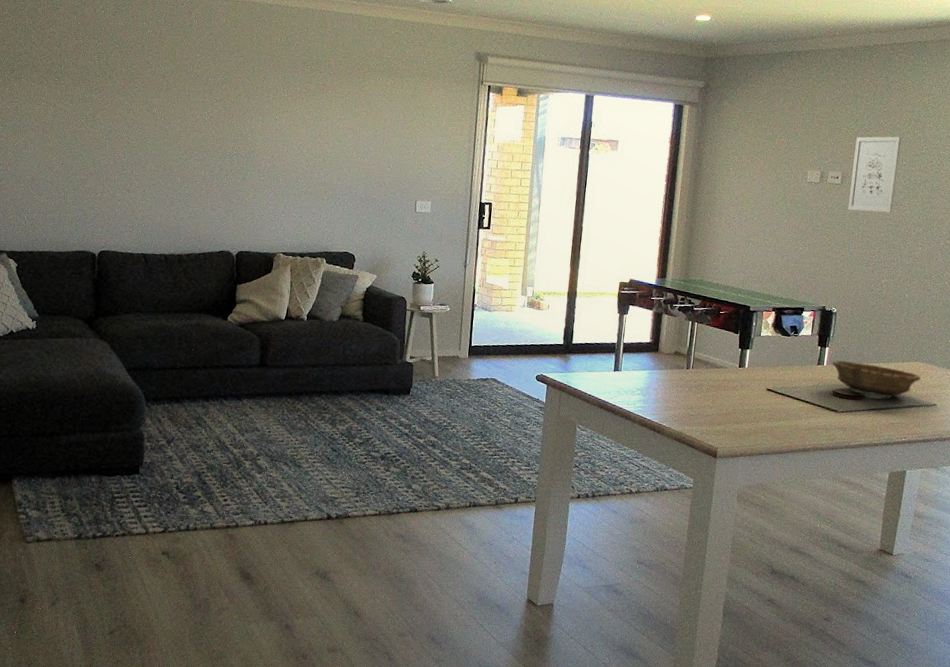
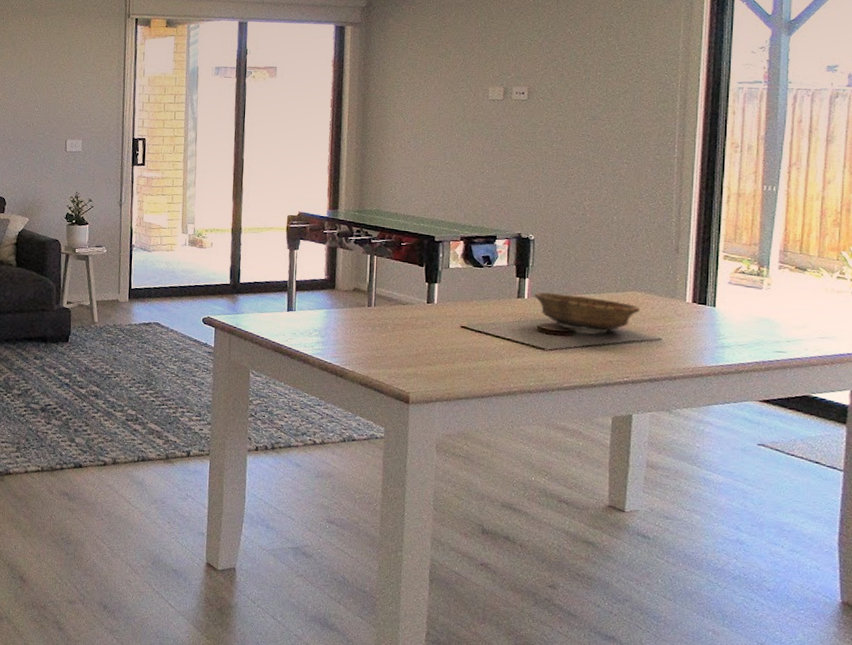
wall art: present [847,136,902,213] -> none [537,45,593,129]

